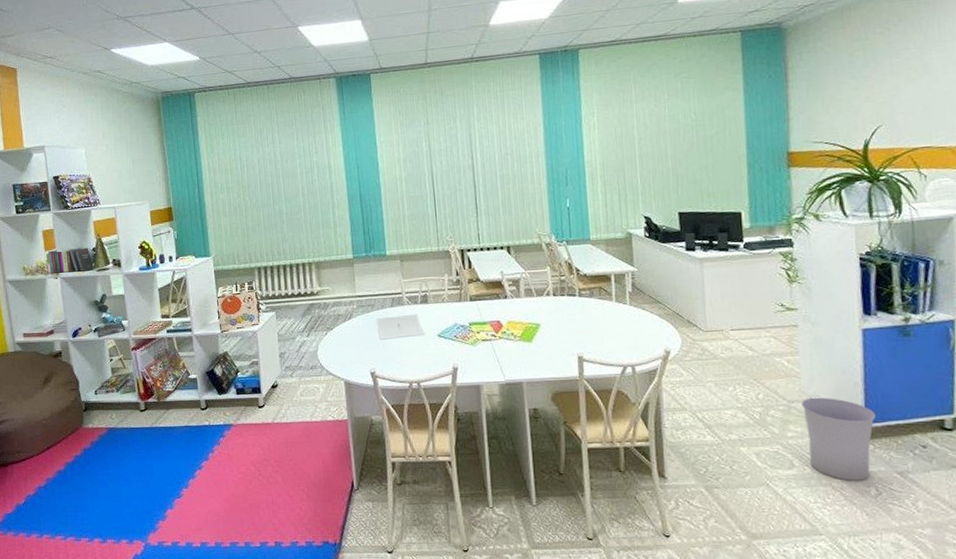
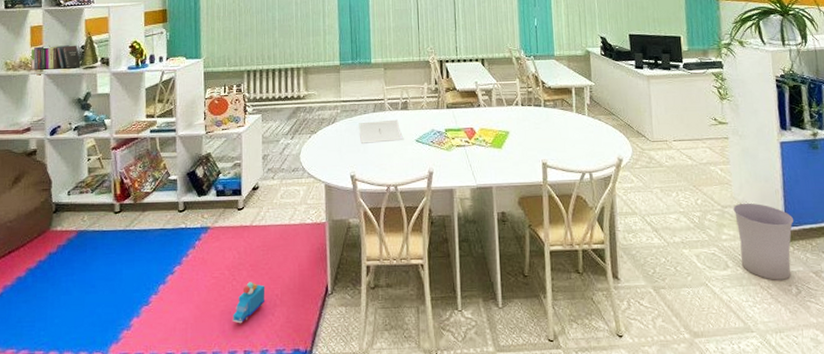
toy truck: none [261,477,292,517] -> present [232,282,266,324]

